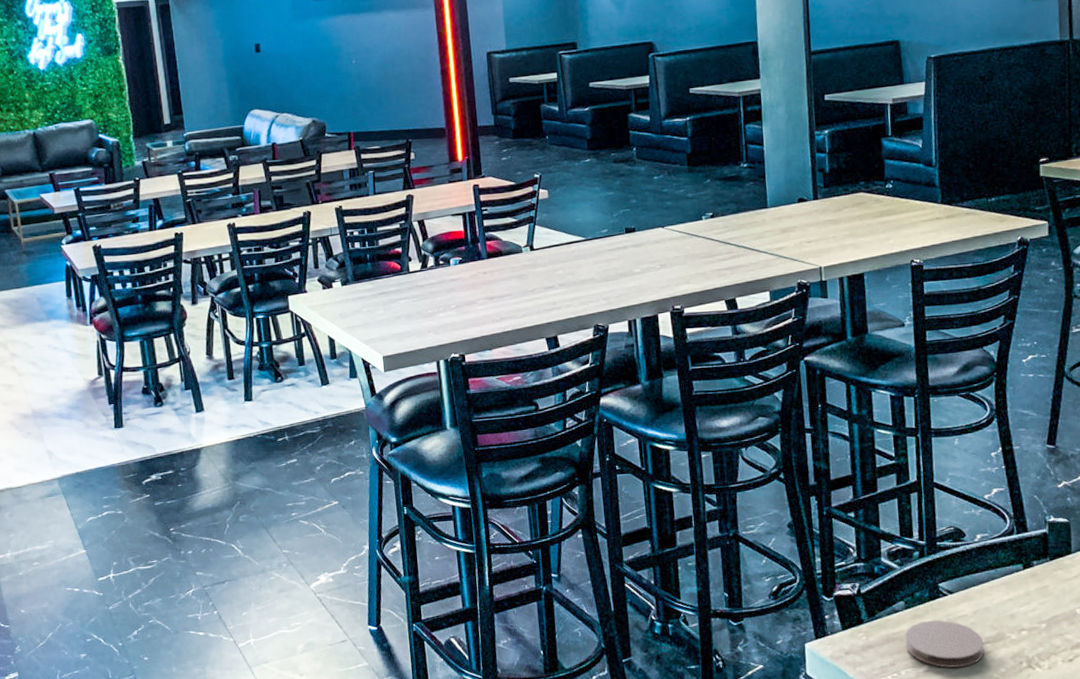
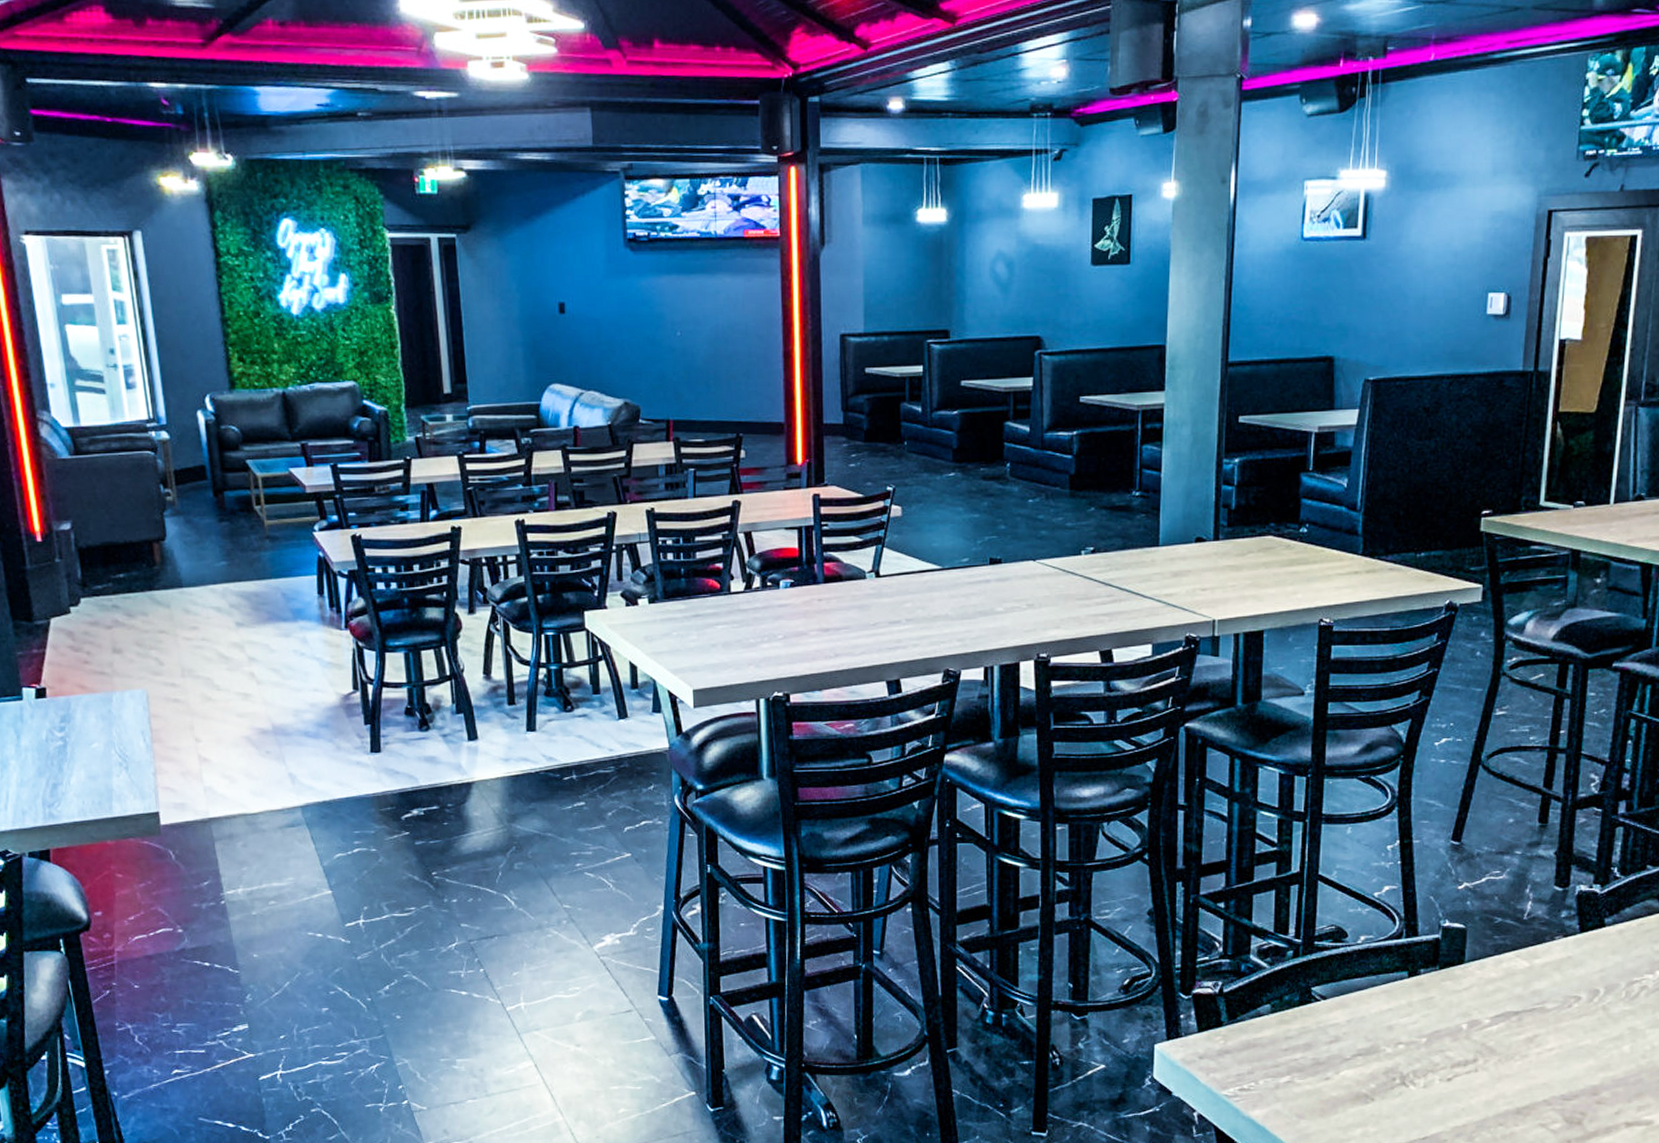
coaster: present [905,620,985,668] -> none [1267,1027,1355,1081]

